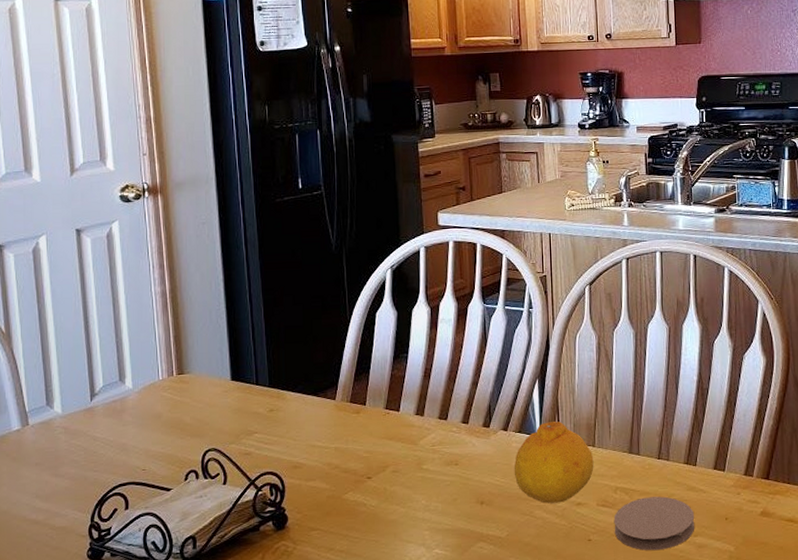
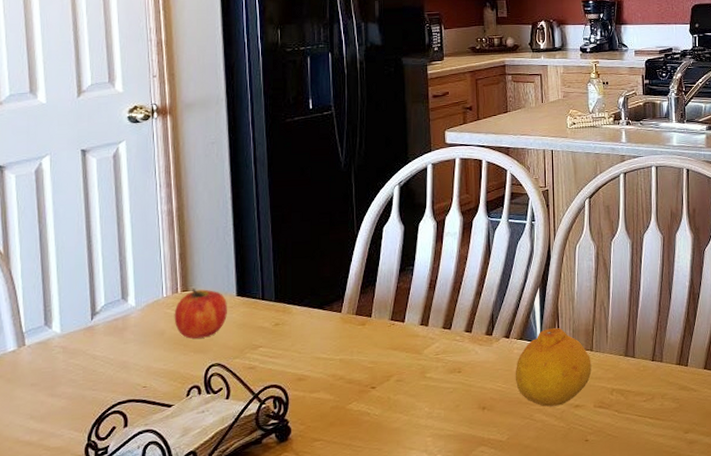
fruit: none [170,372,222,423] -> present [174,289,227,339]
coaster: present [613,496,695,551] -> none [610,396,686,448]

